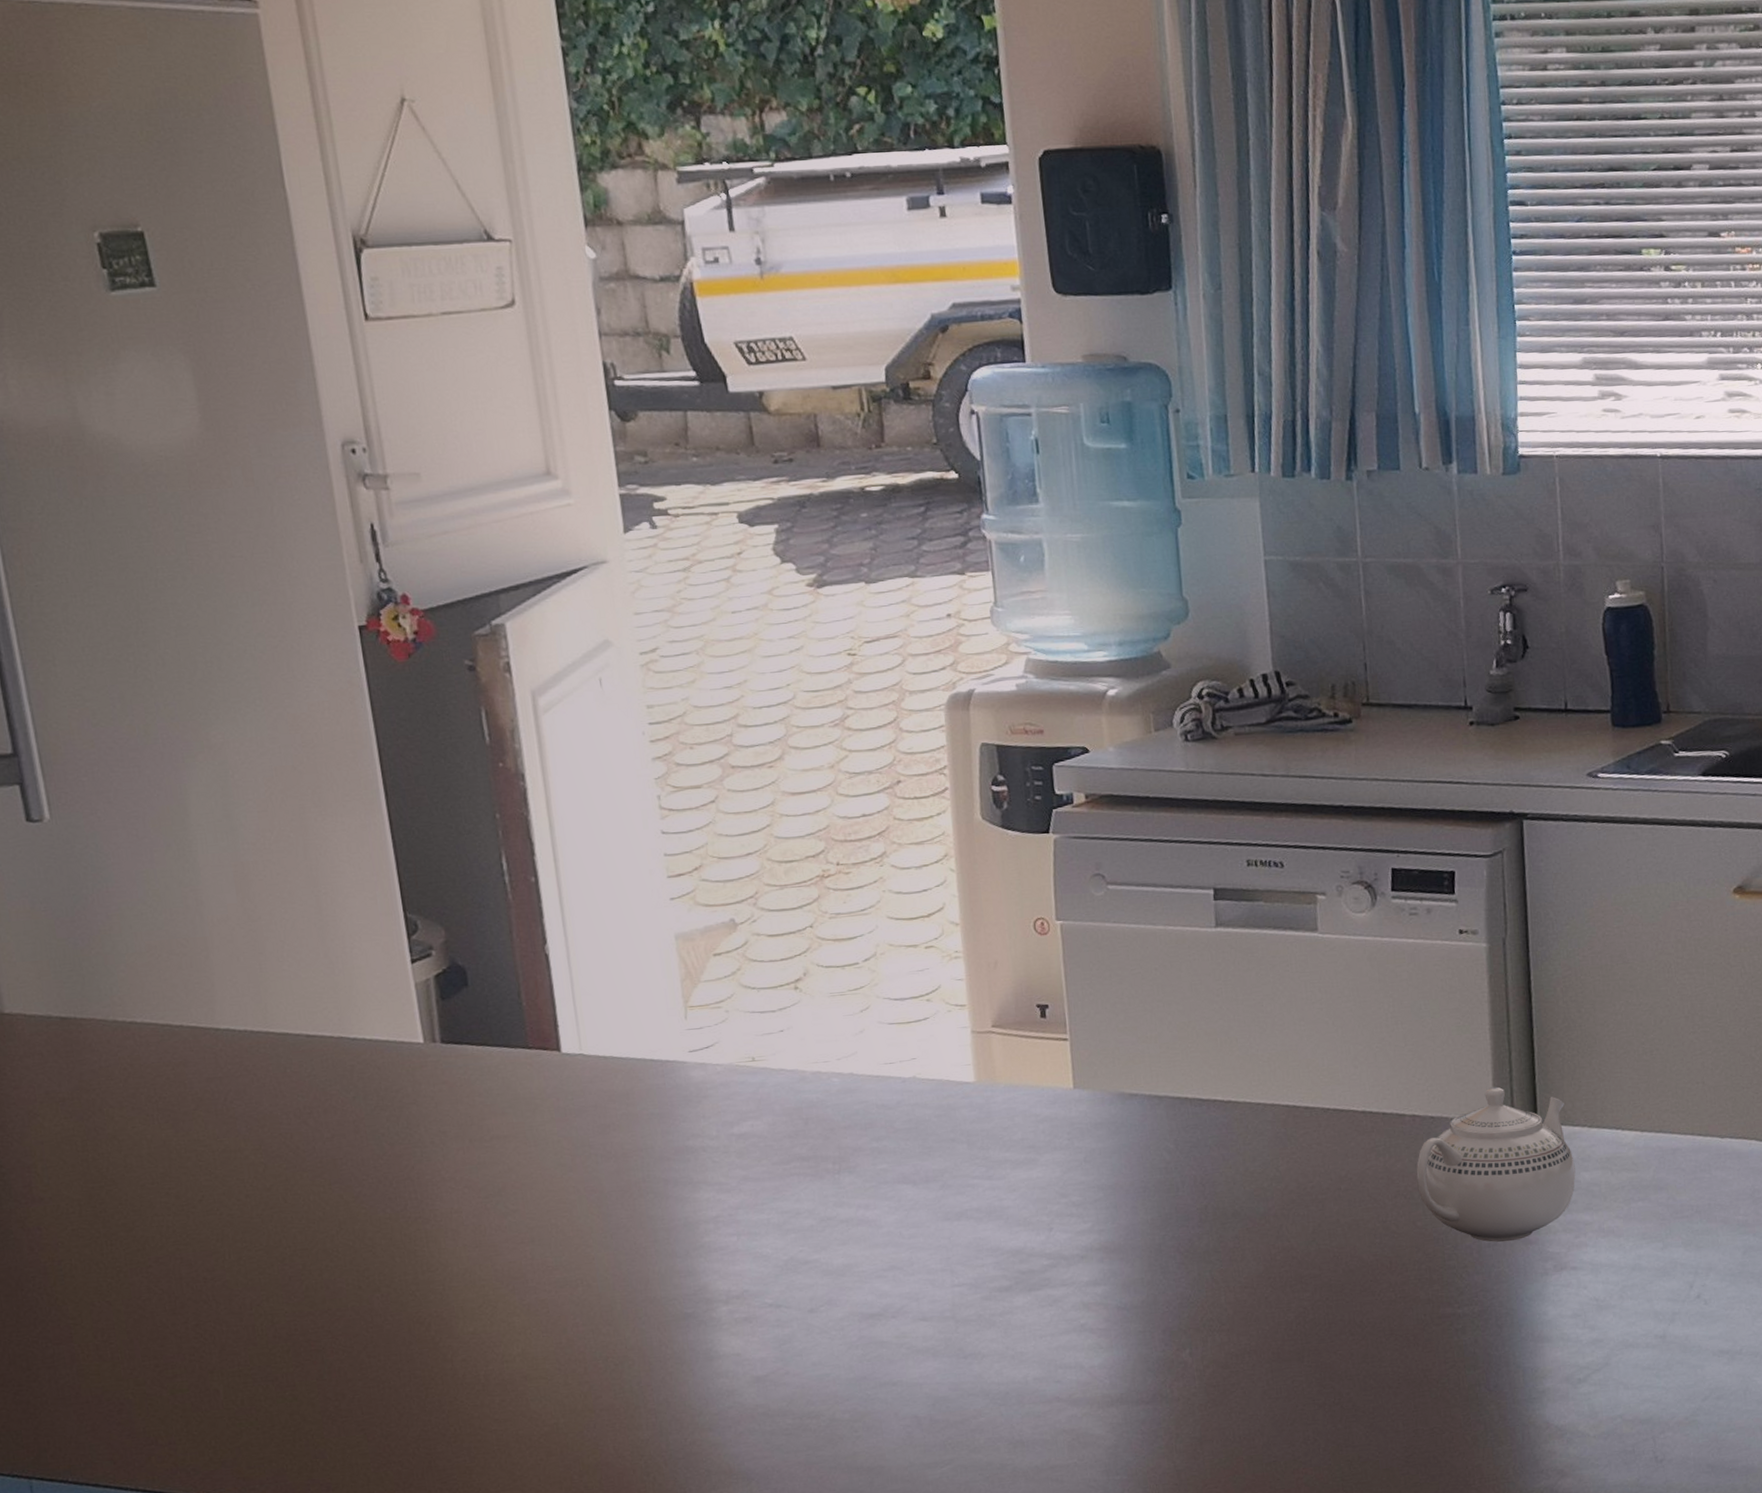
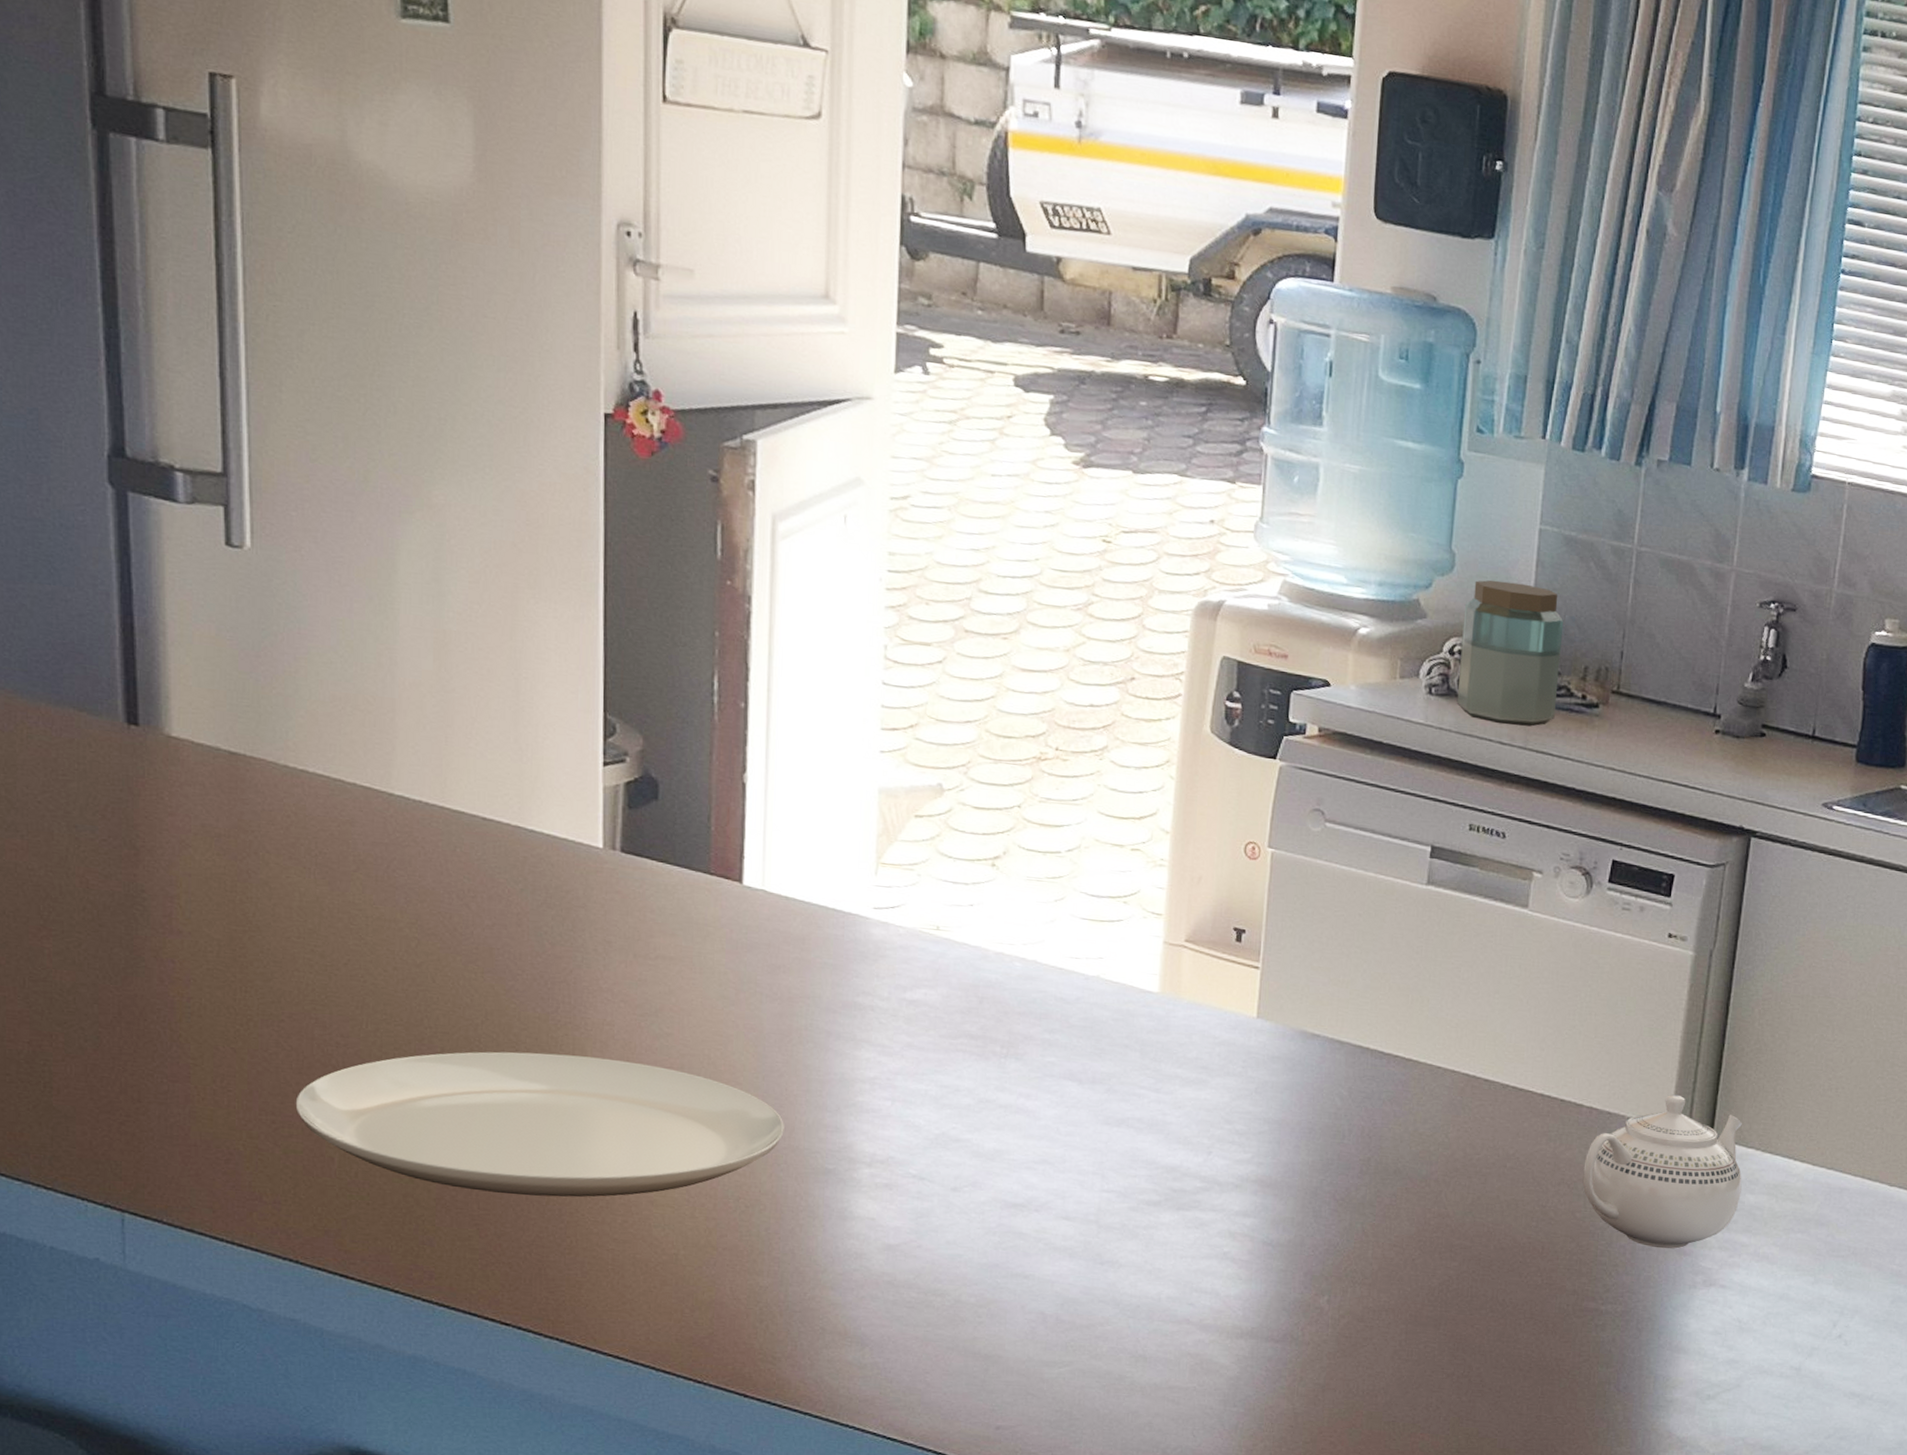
plate: none [174,1243,640,1397] -> present [295,1051,784,1197]
peanut butter: none [1205,616,1311,757] -> present [1456,579,1564,727]

